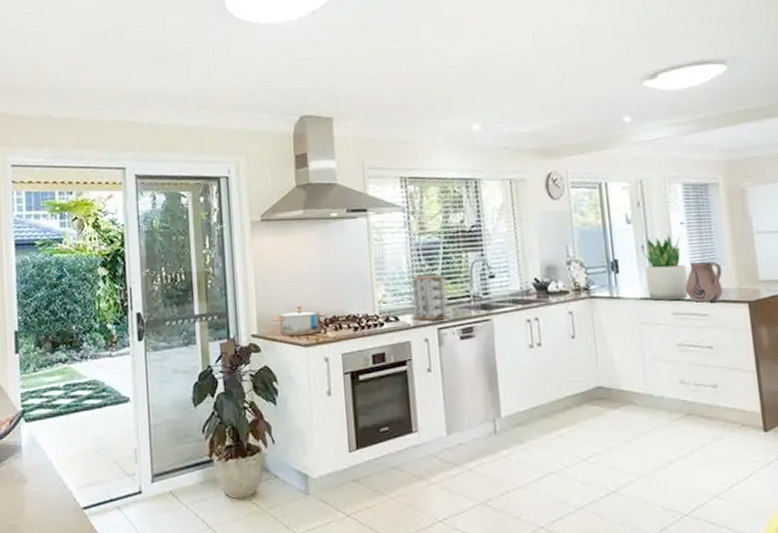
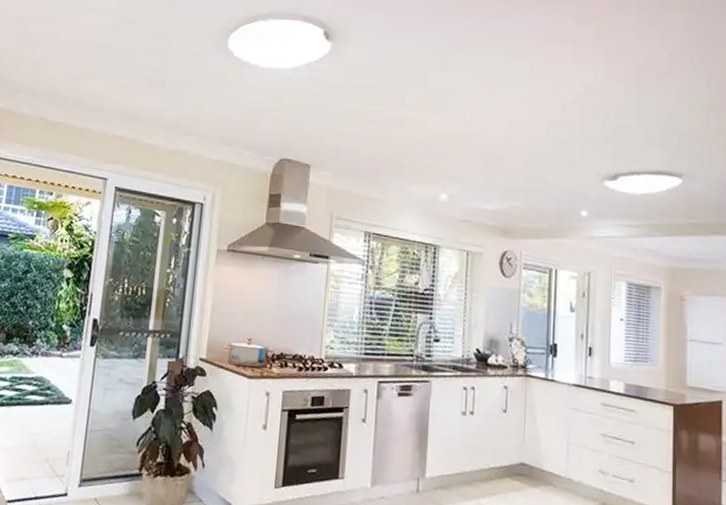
spice rack: present [410,268,450,321] -> none [357,322,394,374]
planter: present [641,233,689,301] -> none [580,327,620,392]
ceramic pitcher: present [685,261,723,303] -> none [616,357,653,400]

